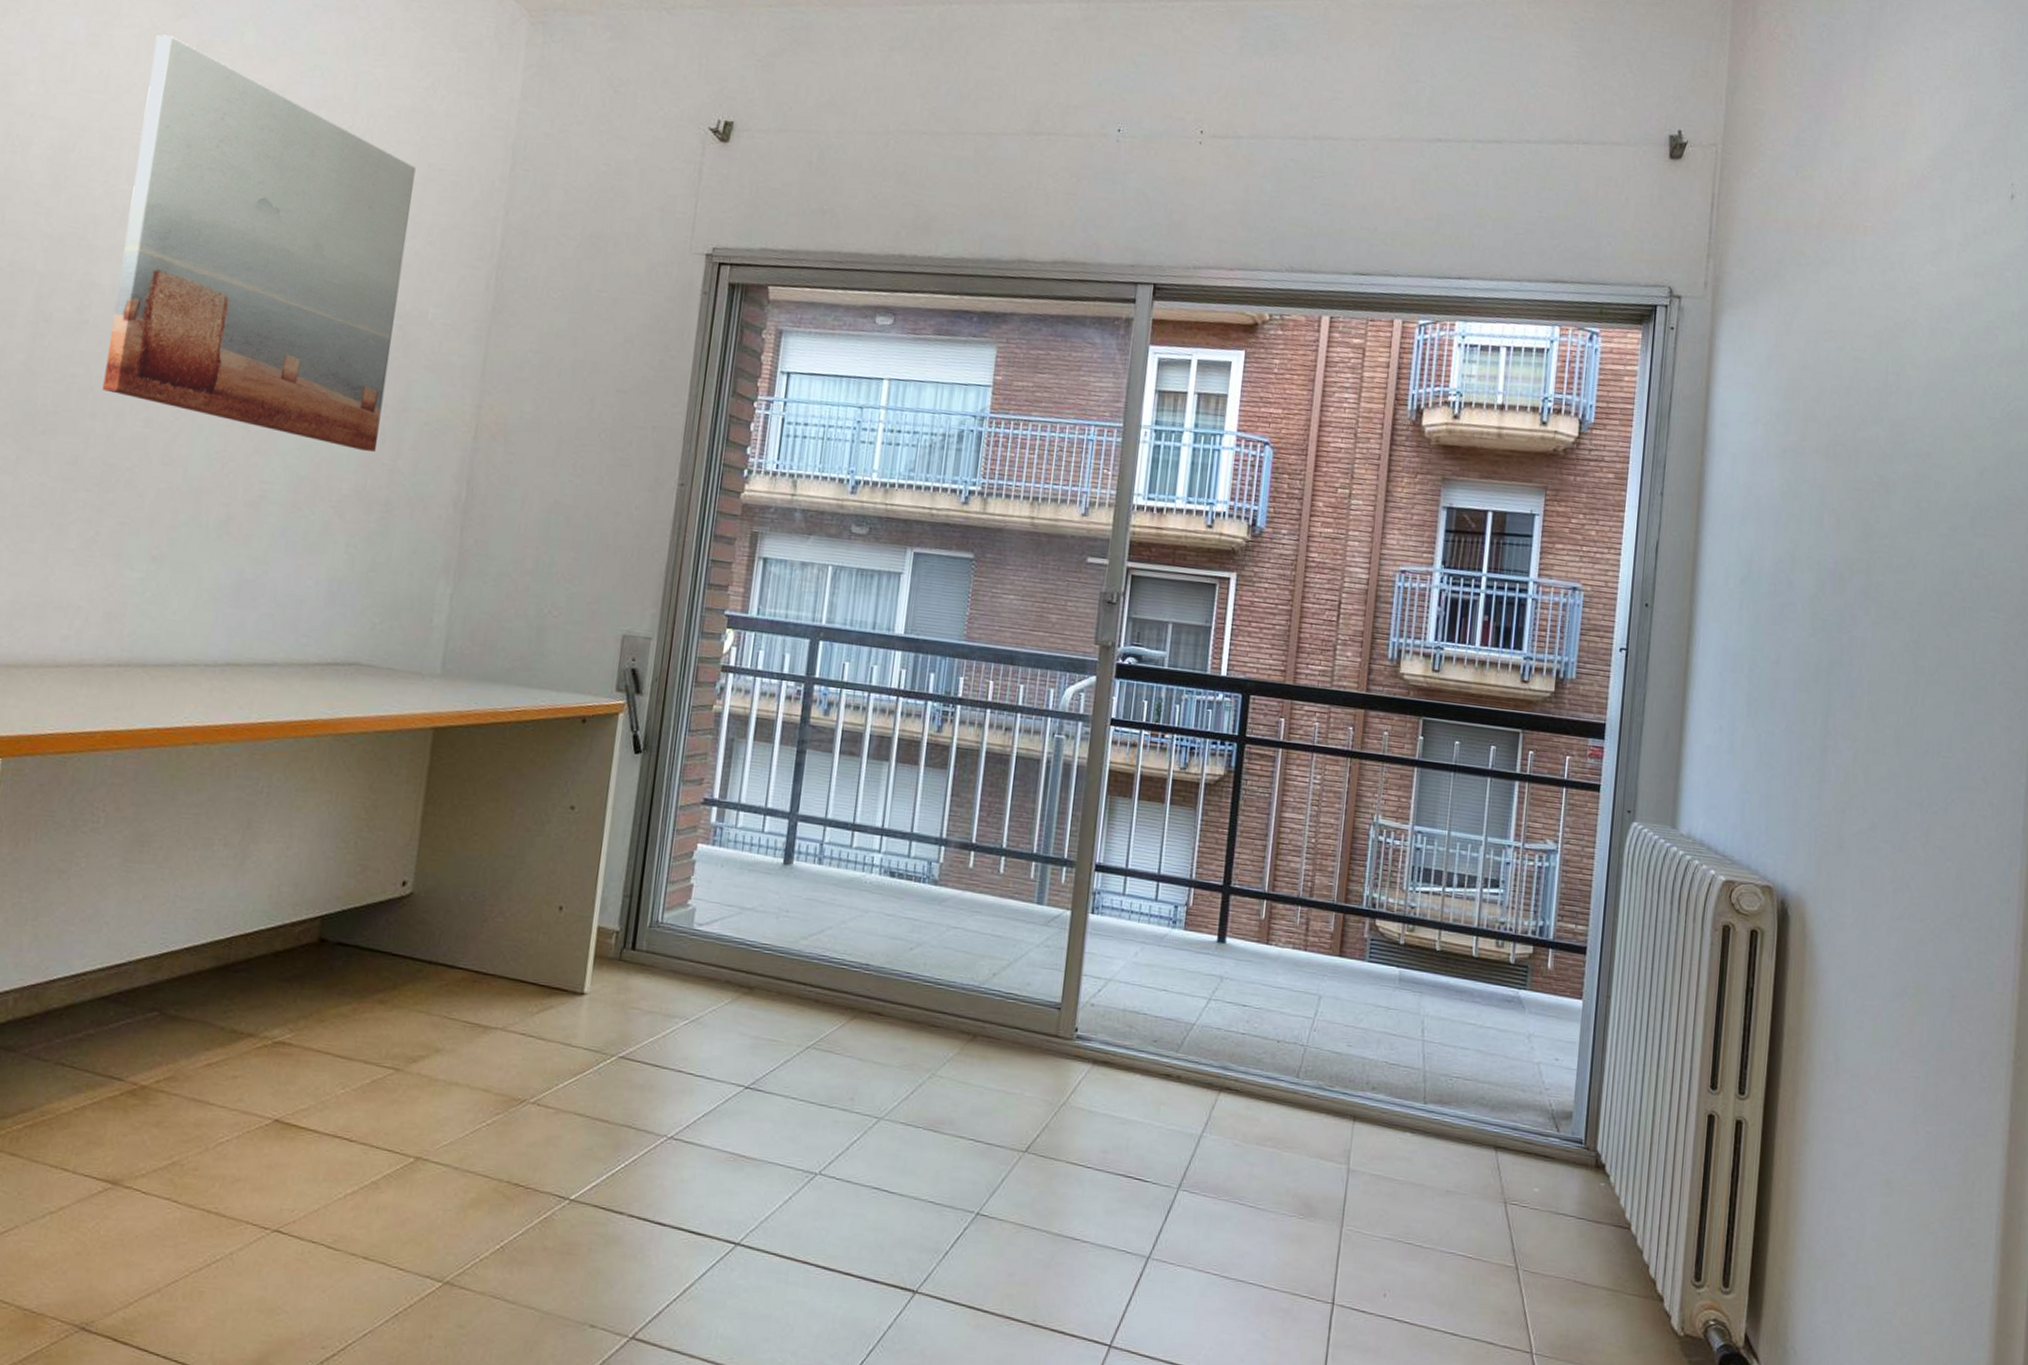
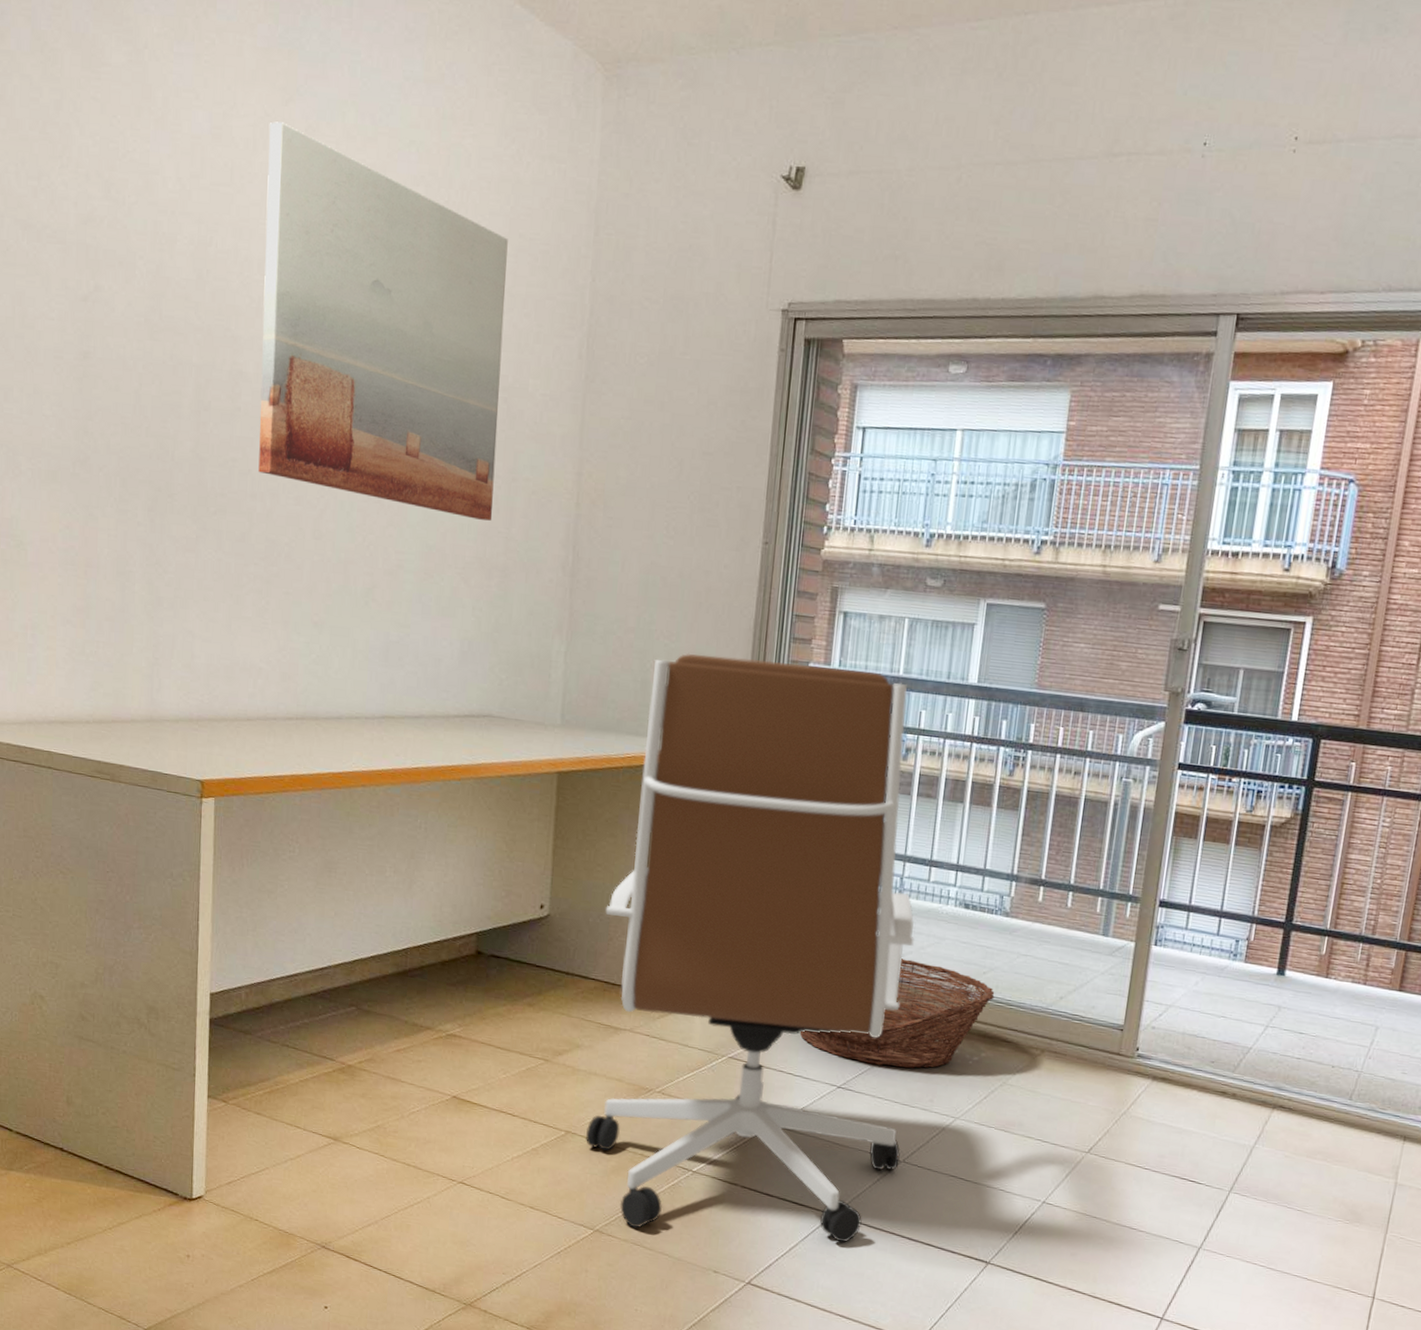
office chair: none [439,598,835,1278] -> present [585,653,914,1243]
basket: none [704,935,923,1061] -> present [800,958,995,1068]

